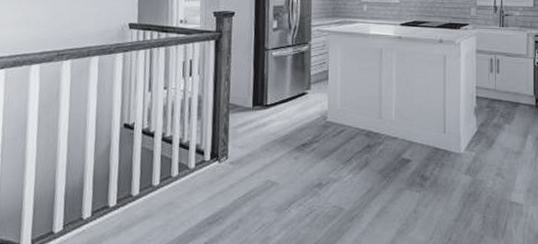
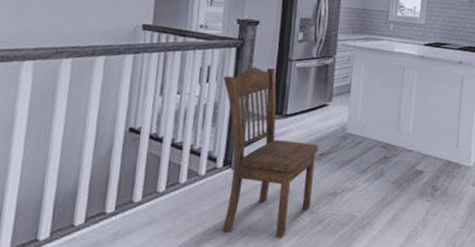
dining chair: none [205,58,300,231] -> present [221,67,318,238]

